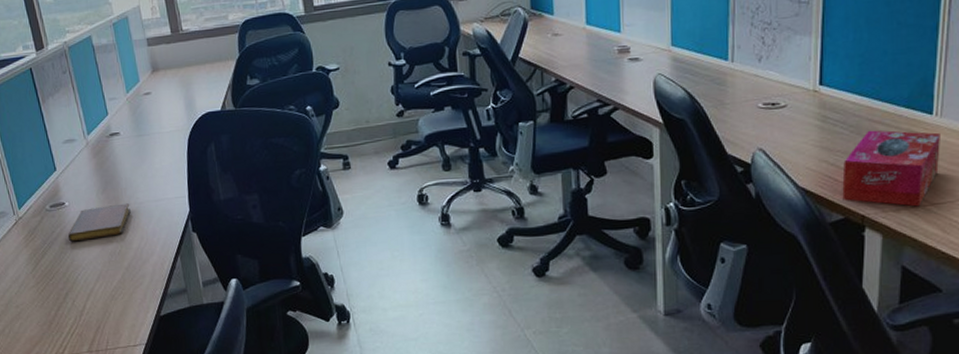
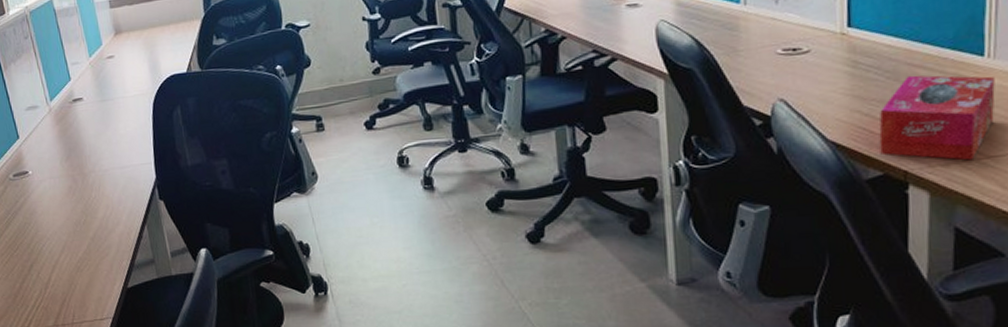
notebook: present [67,203,131,242] -> none [31,171,95,212]

